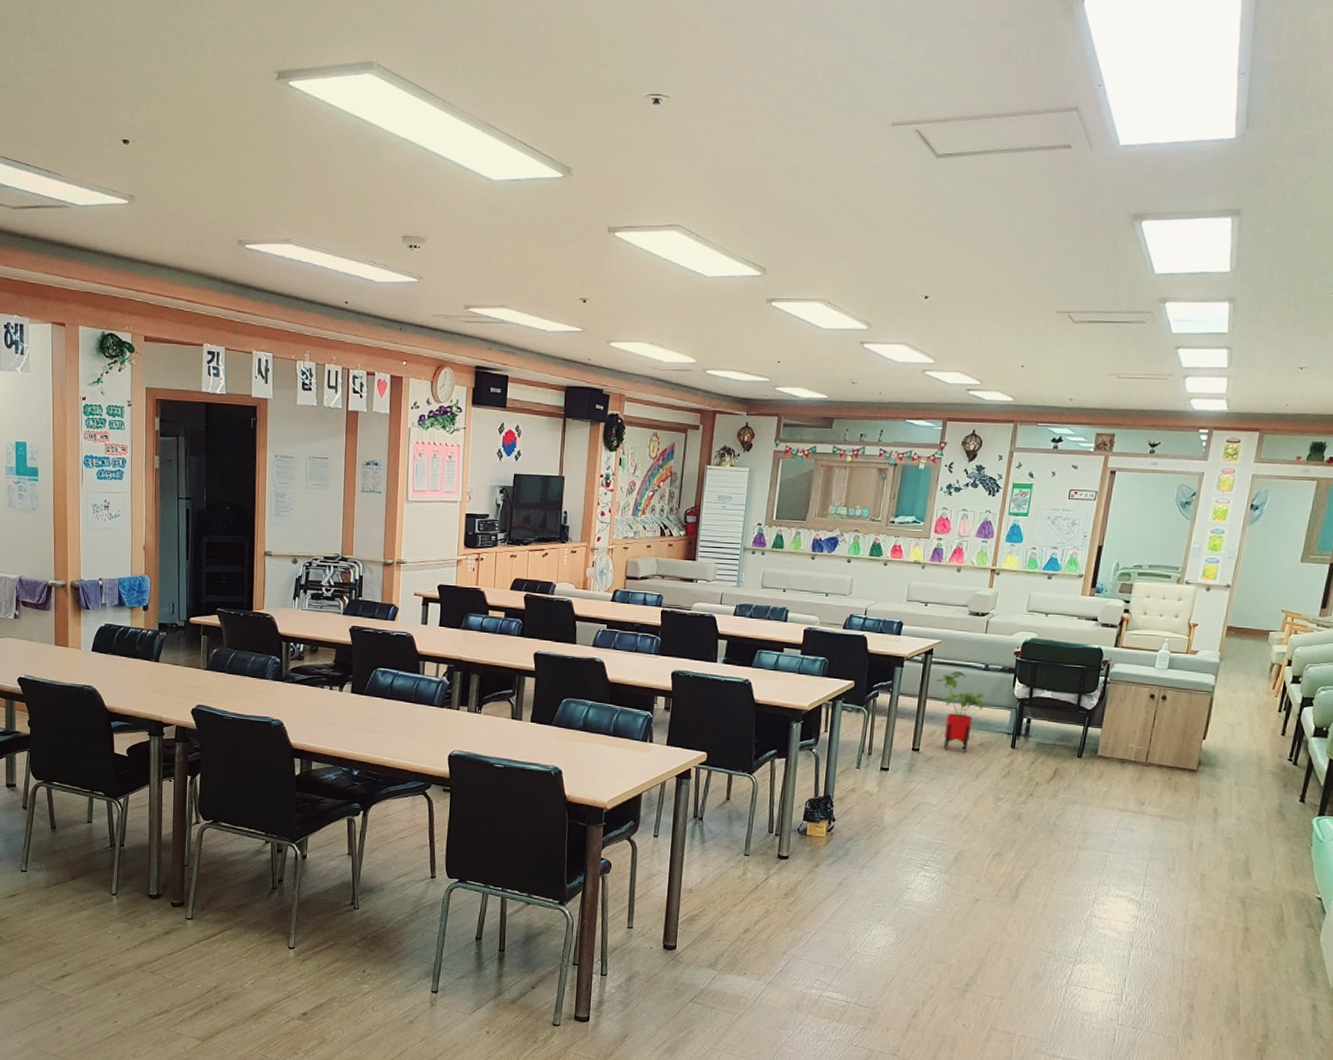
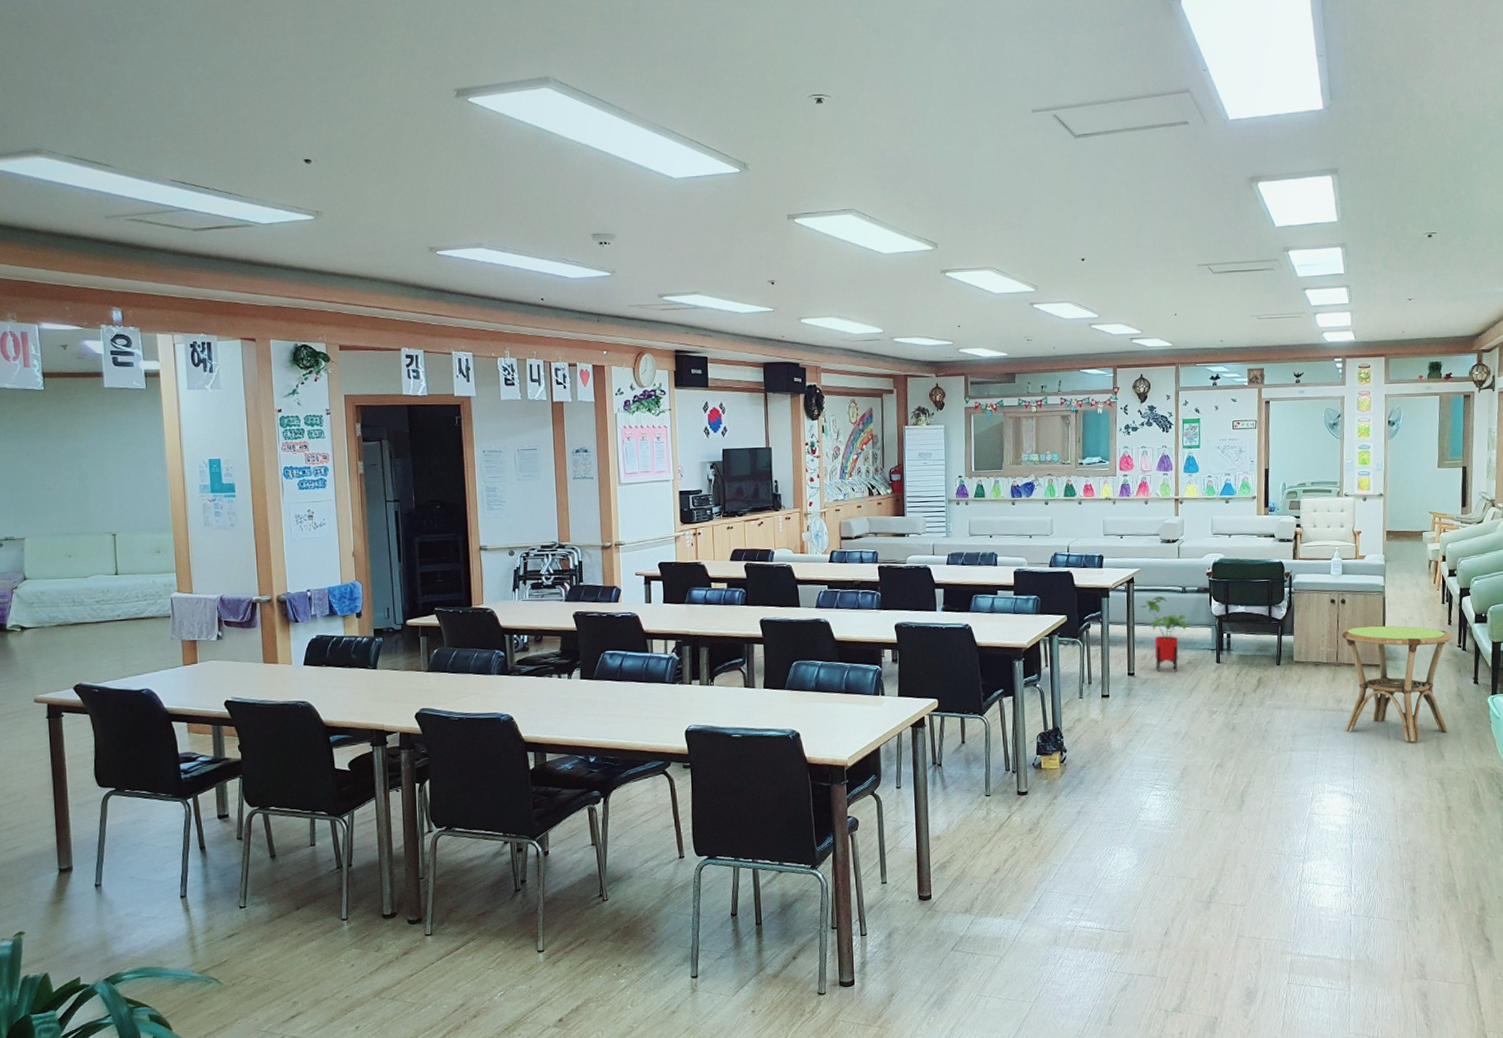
side table: none [1143,726,1284,856] -> present [1341,625,1452,742]

